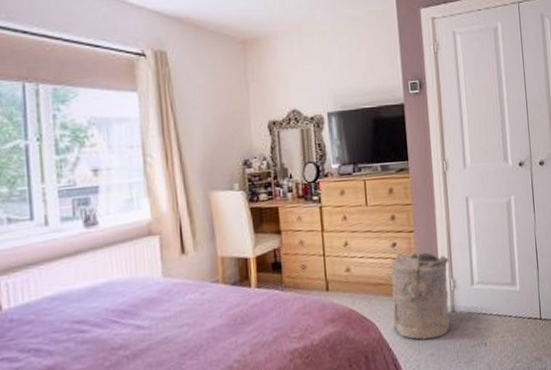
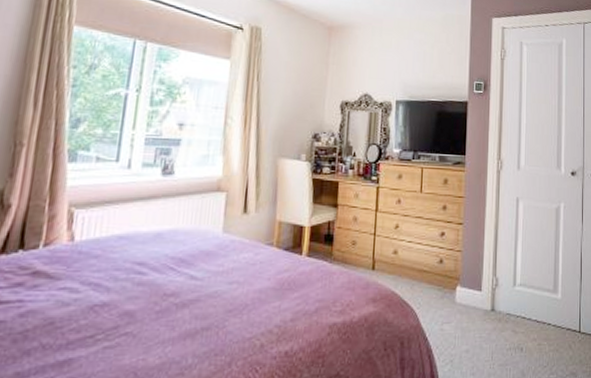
laundry hamper: present [386,252,450,340] -> none [431,243,494,335]

